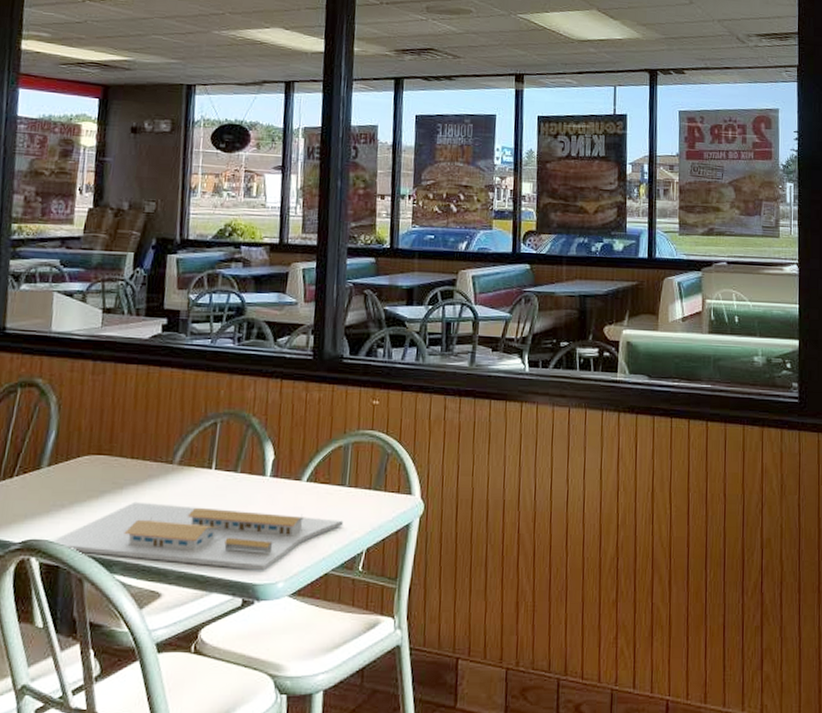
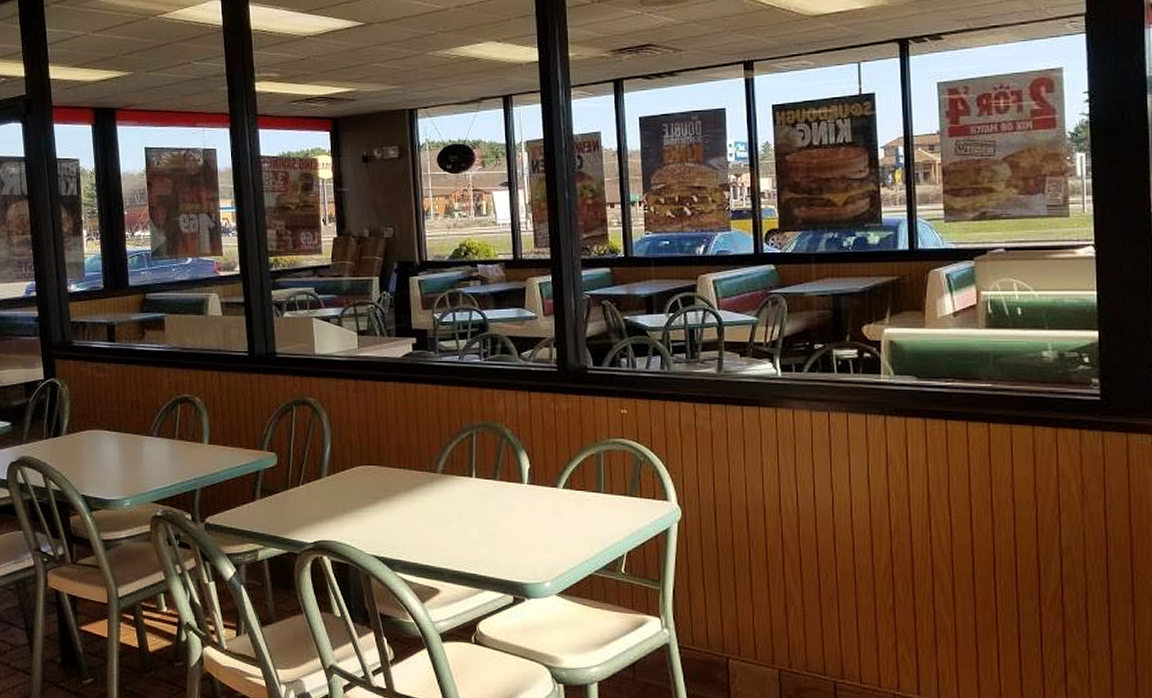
tray: present [50,501,344,571] -> none [338,507,603,571]

